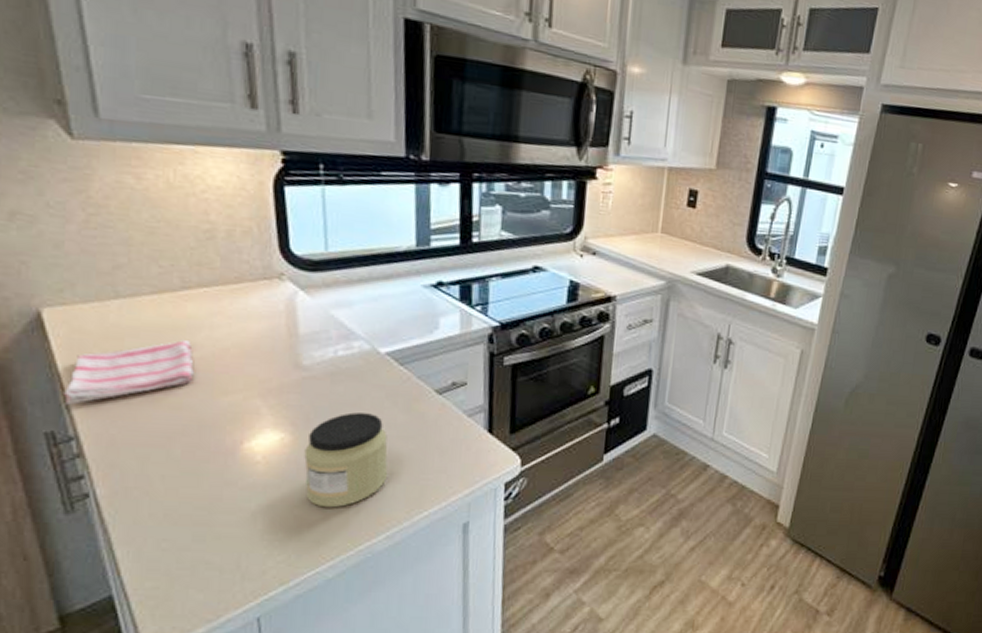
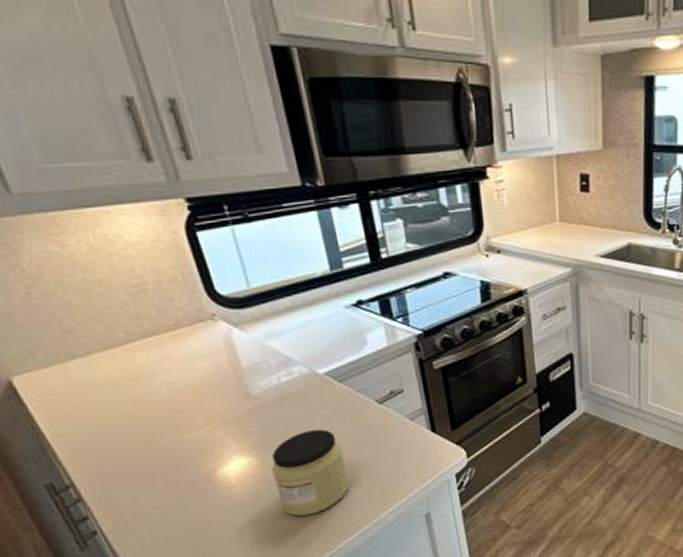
dish towel: present [64,340,194,405] -> none [51,388,160,458]

